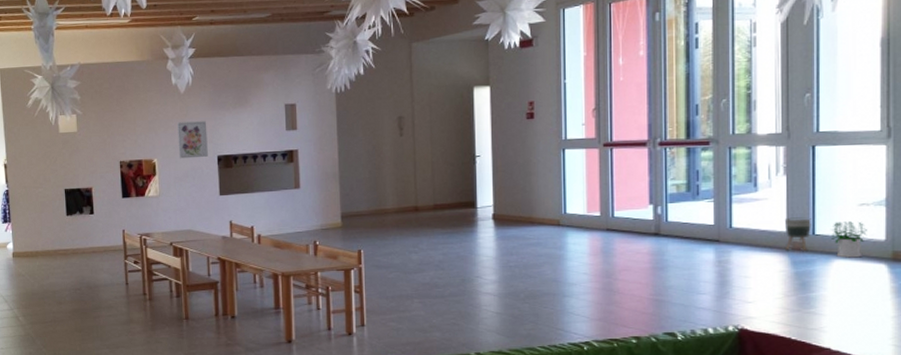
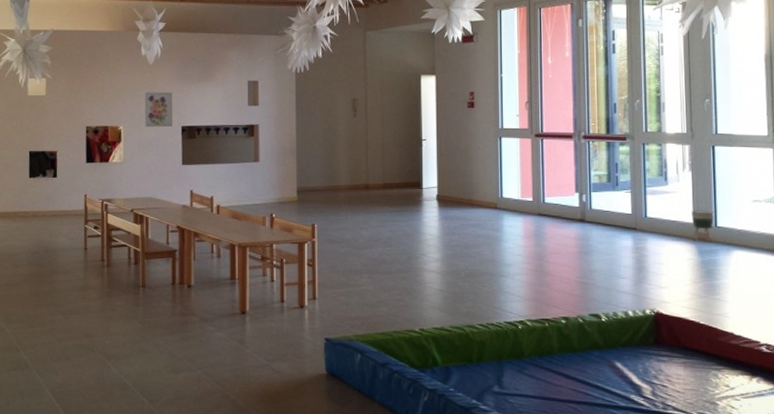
potted plant: present [831,221,867,258] -> none [731,216,760,250]

